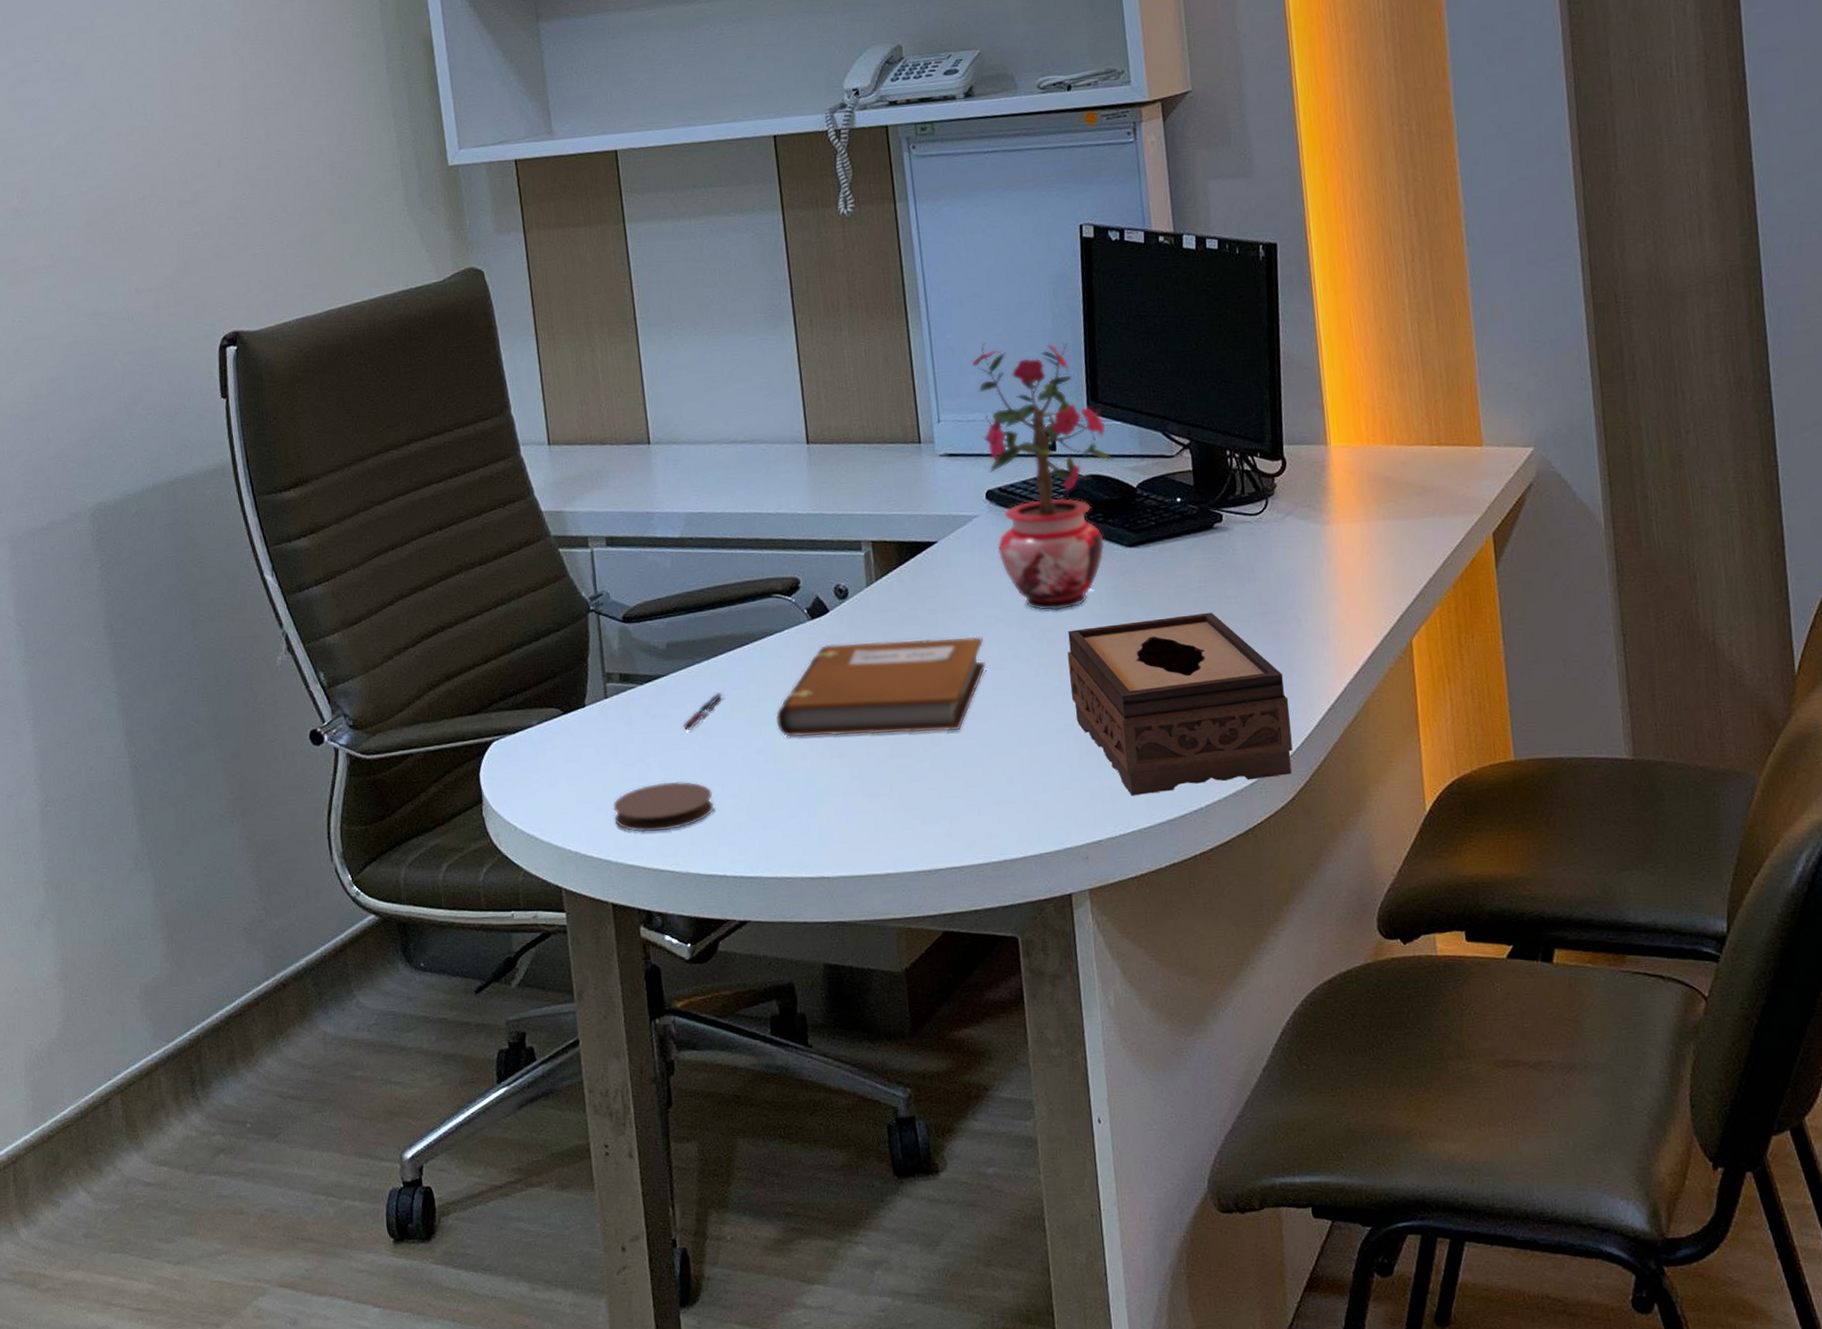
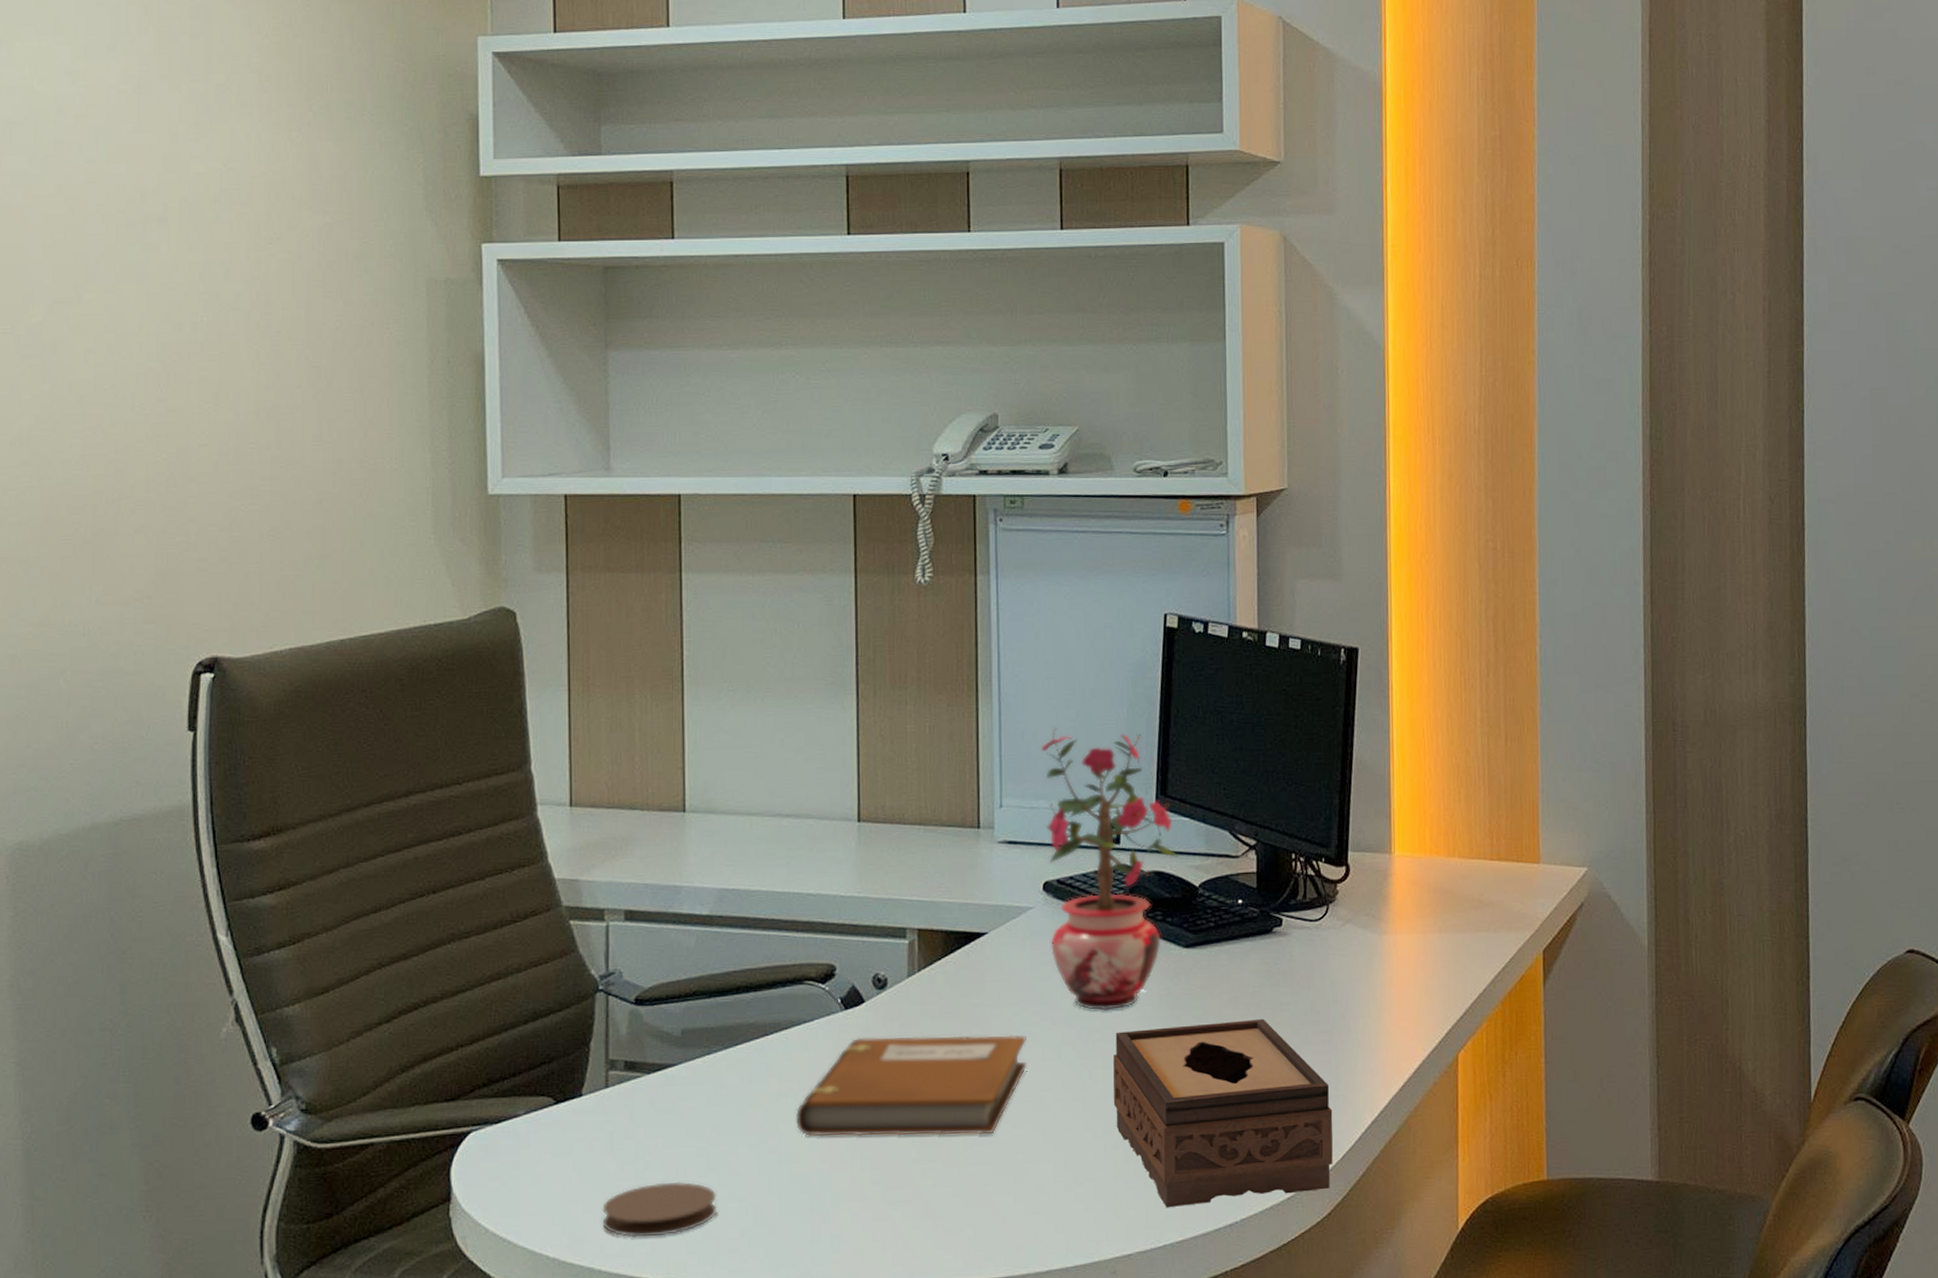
pen: present [682,692,725,731] -> none [690,1085,741,1126]

